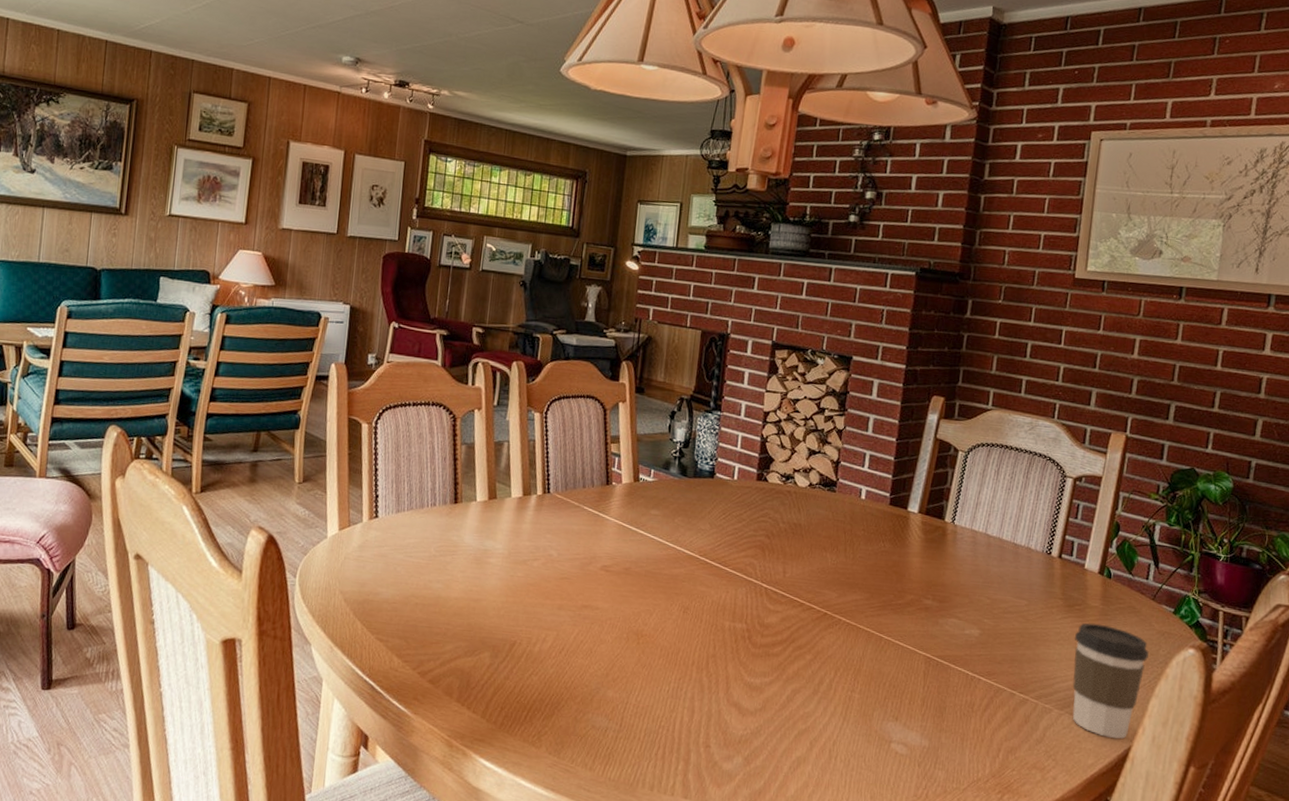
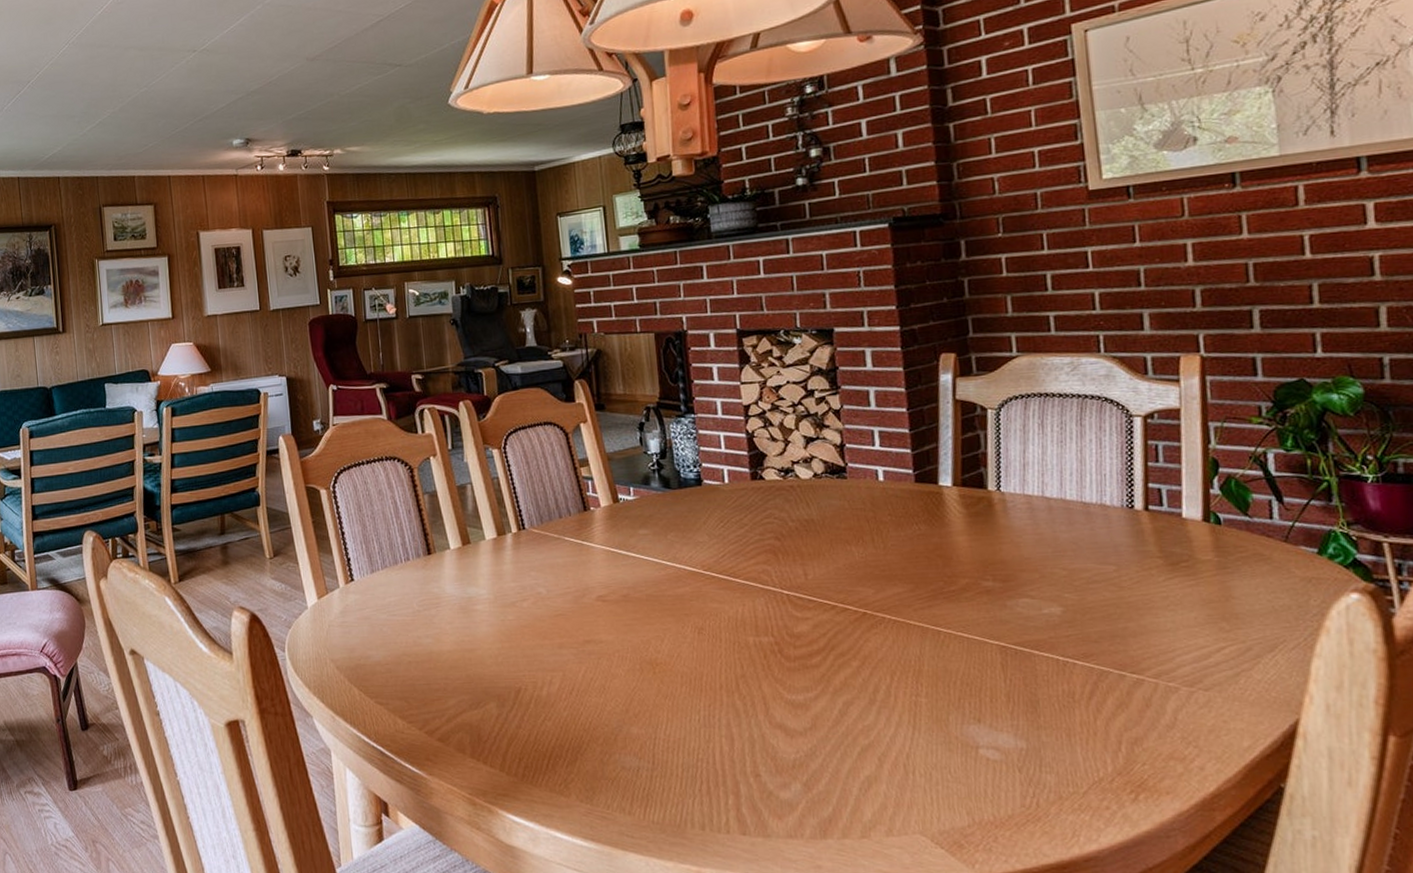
coffee cup: present [1072,623,1149,739] -> none [1188,579,1296,714]

